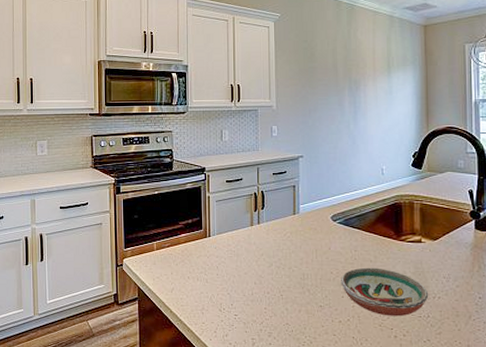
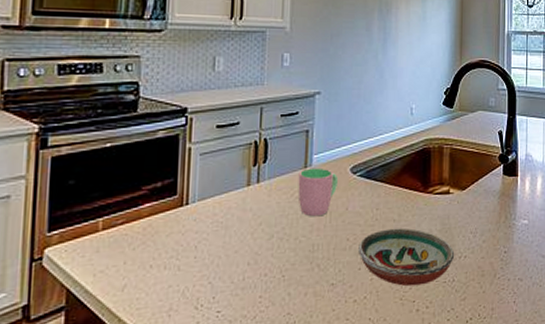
cup: none [289,215,322,253] -> present [298,167,339,217]

